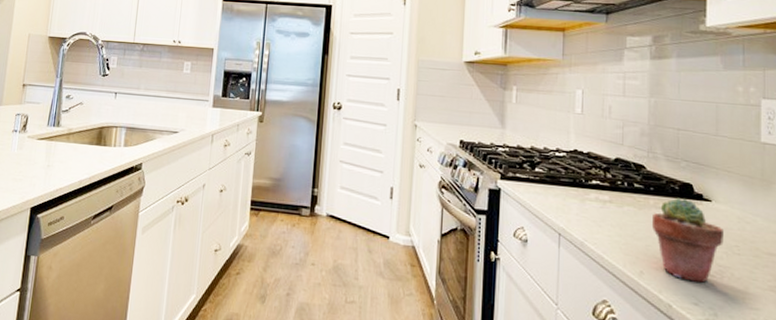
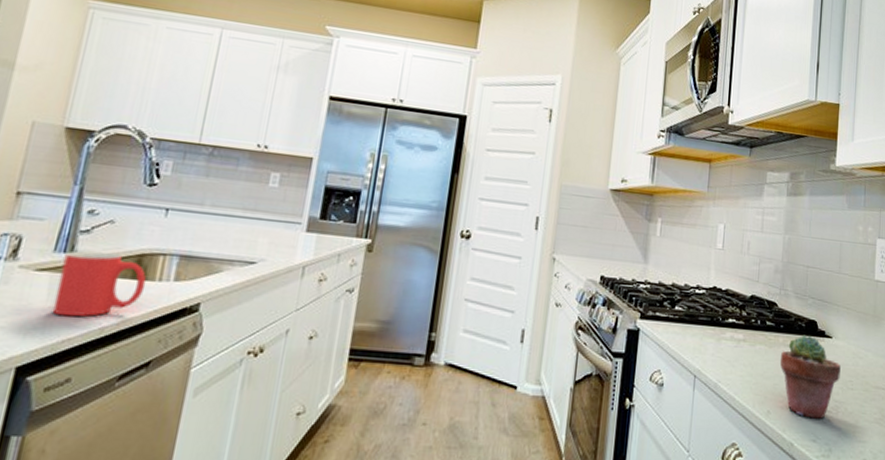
mug: none [49,125,106,173] -> present [52,251,146,317]

